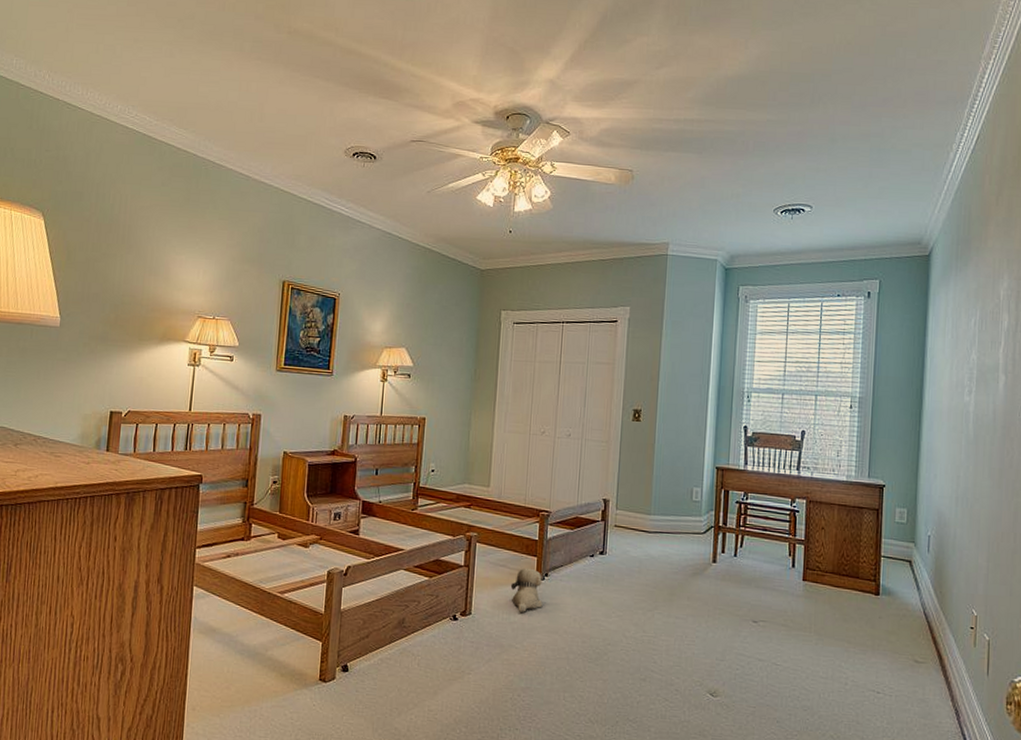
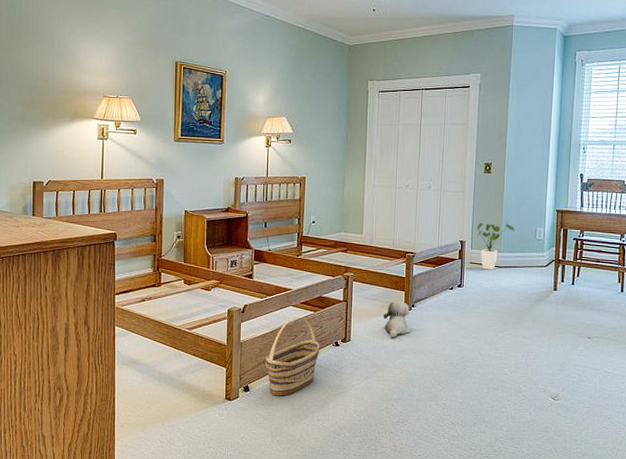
basket: none [368,582,435,680] -> present [265,316,320,396]
house plant: none [623,479,668,536] -> present [476,223,516,270]

